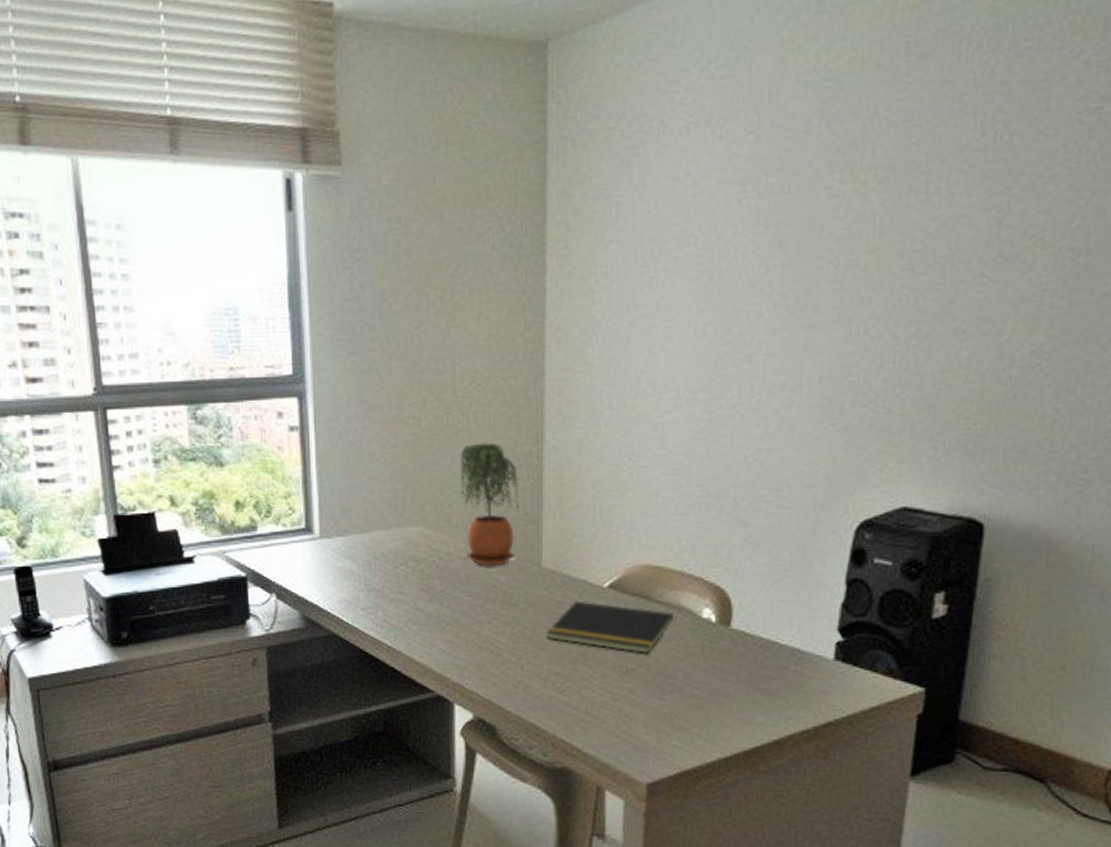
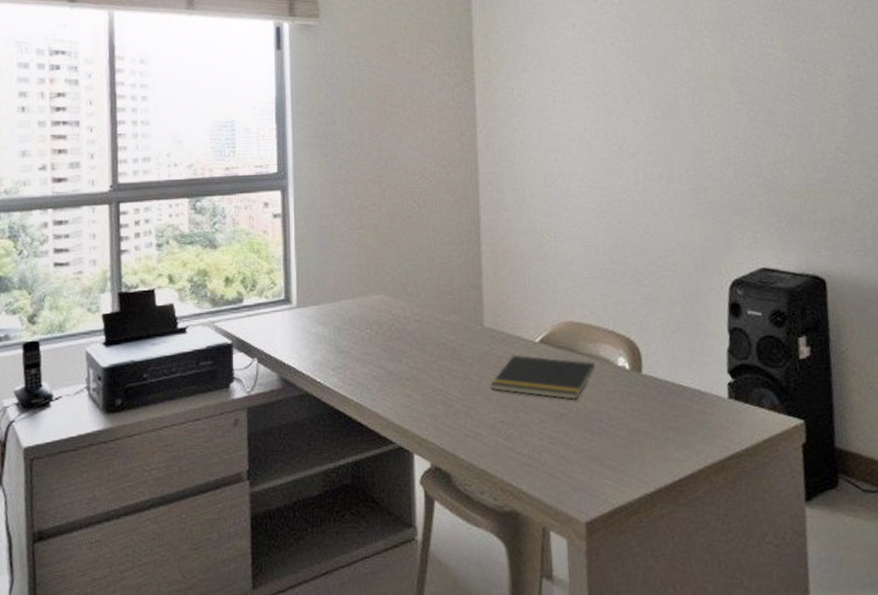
potted plant: present [460,442,520,567] -> none [414,224,463,328]

